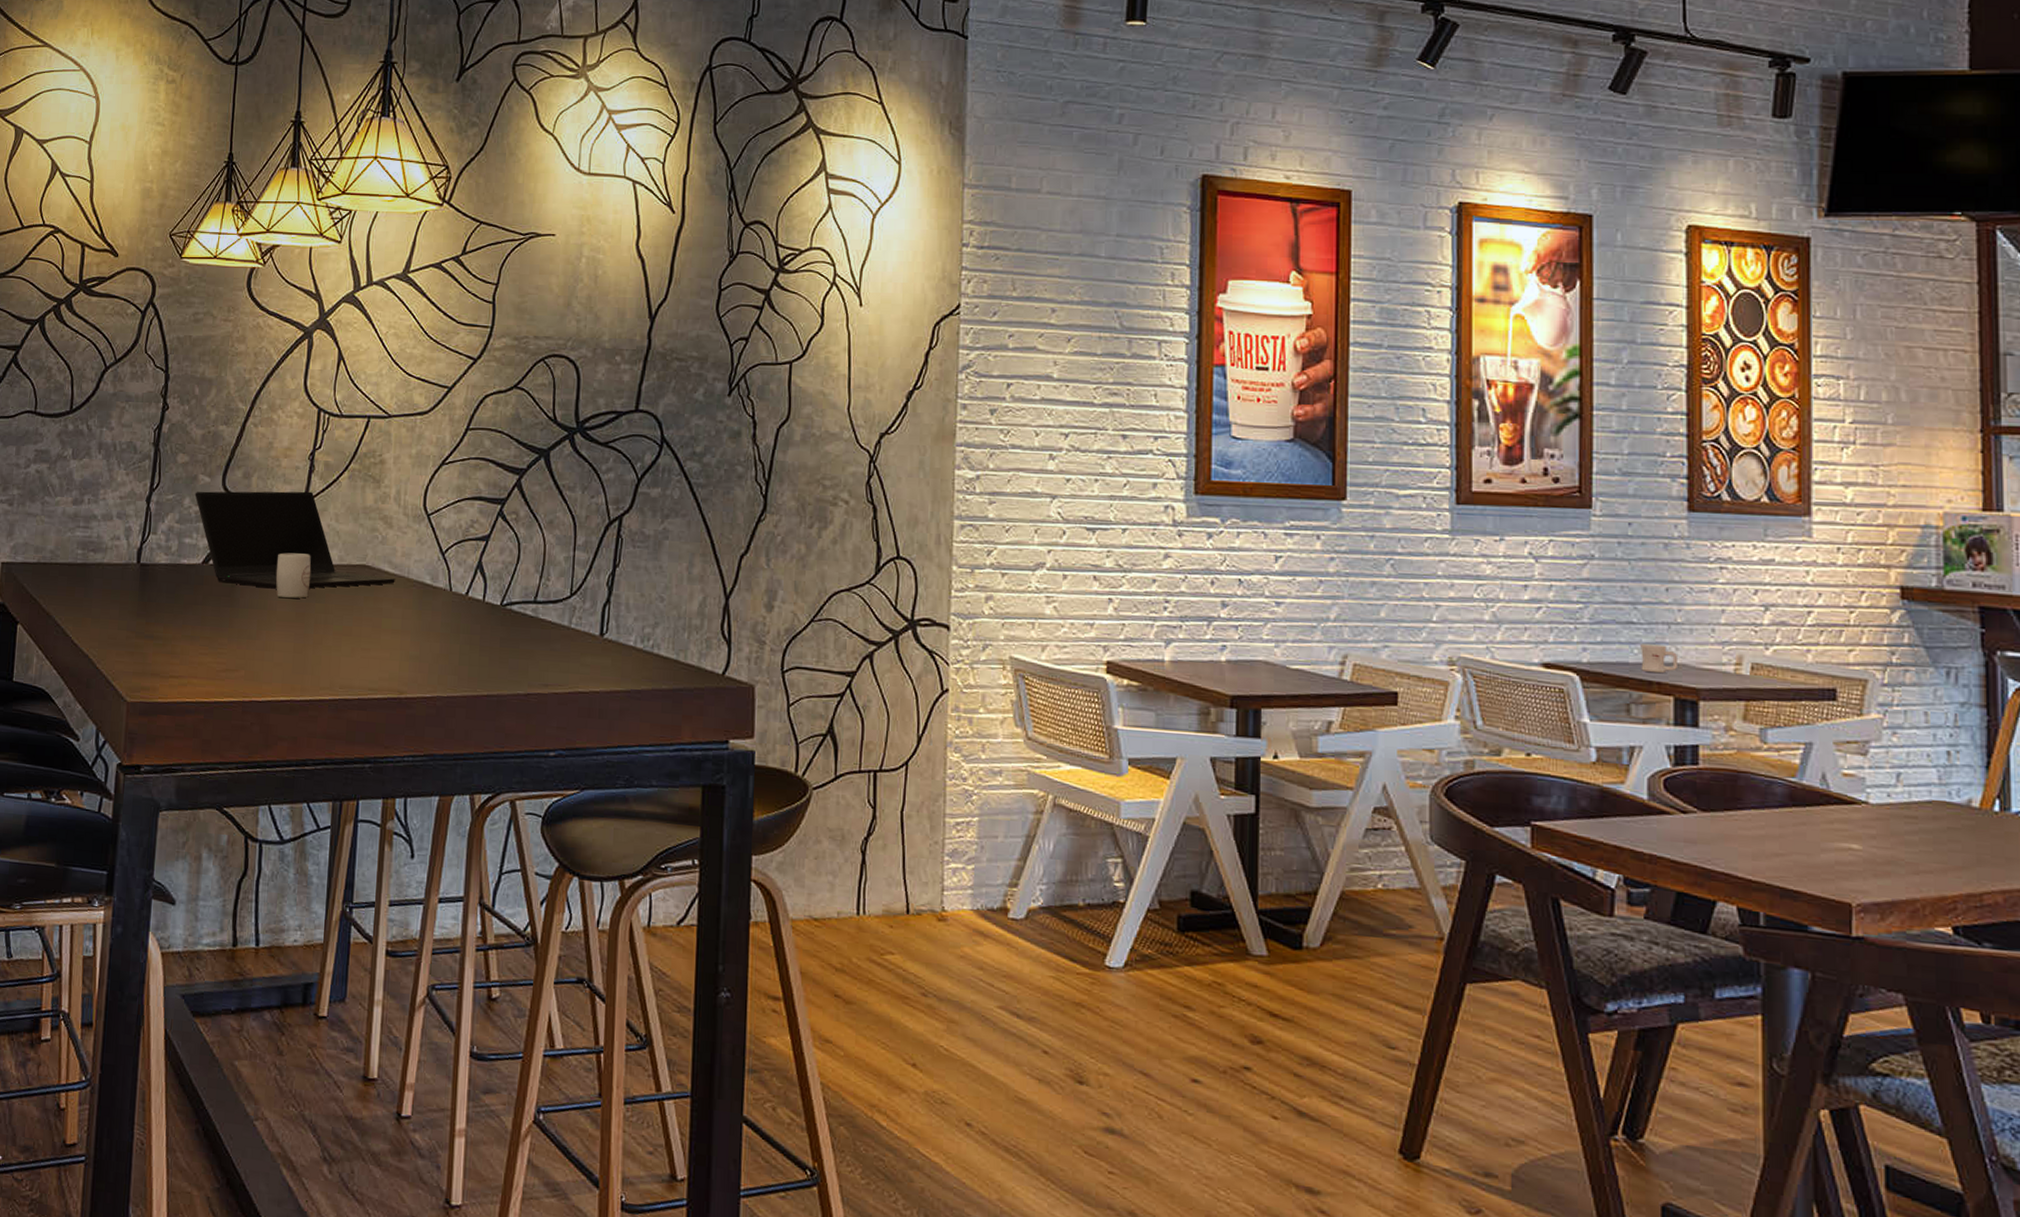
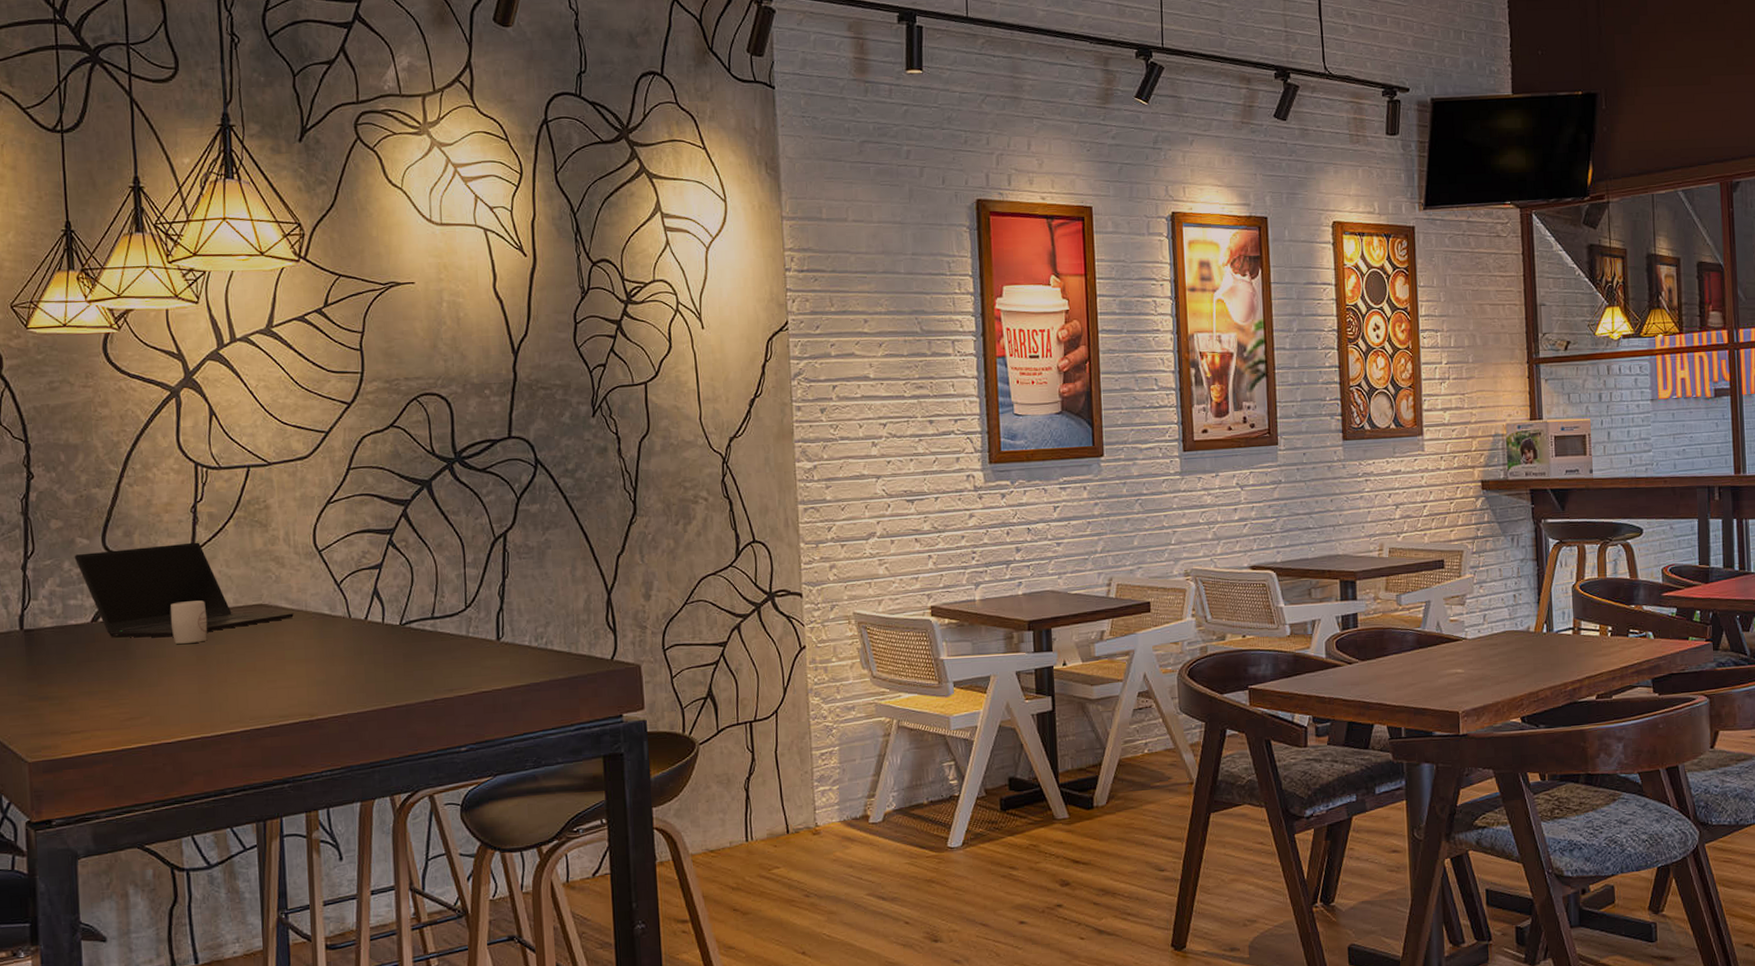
mug: present [1640,644,1679,674] -> none [1316,542,1342,564]

